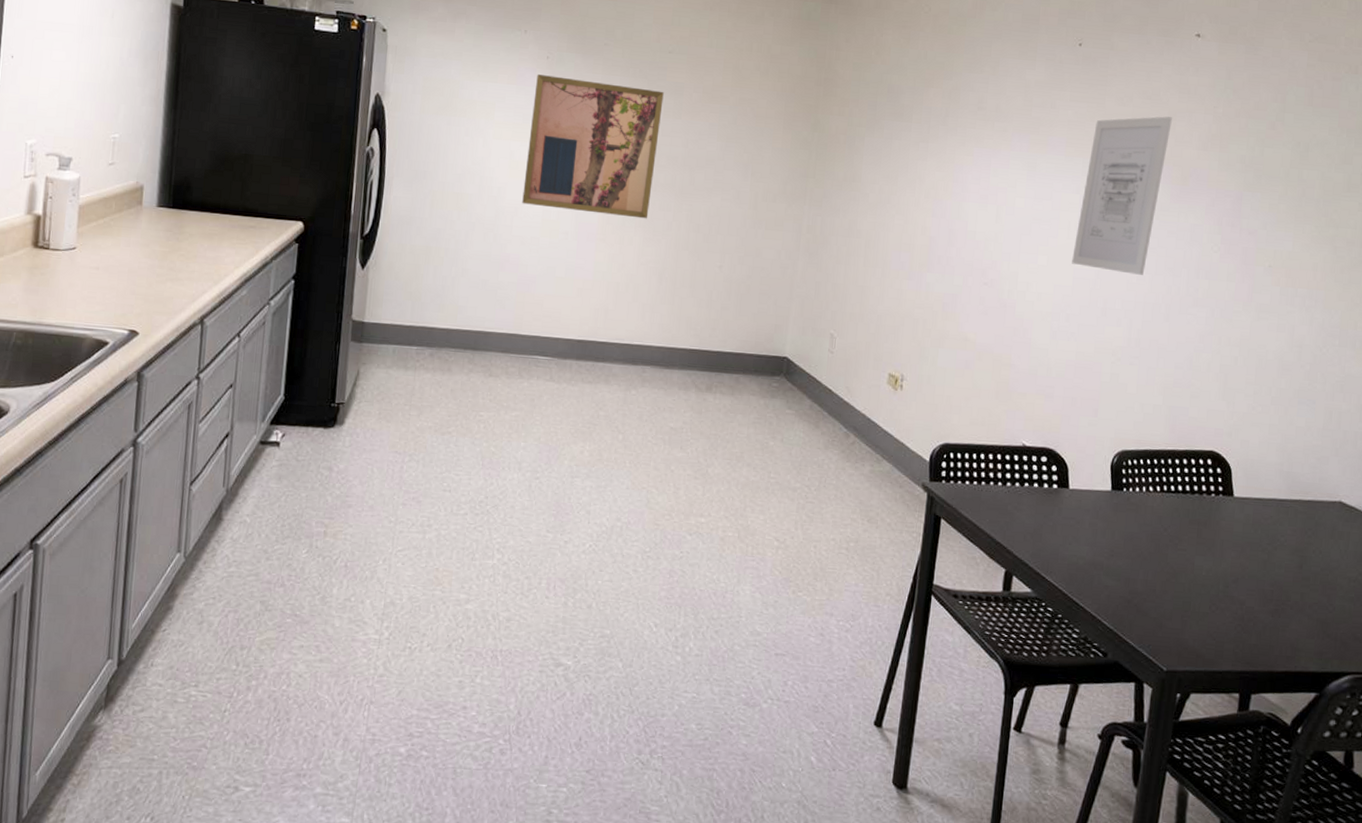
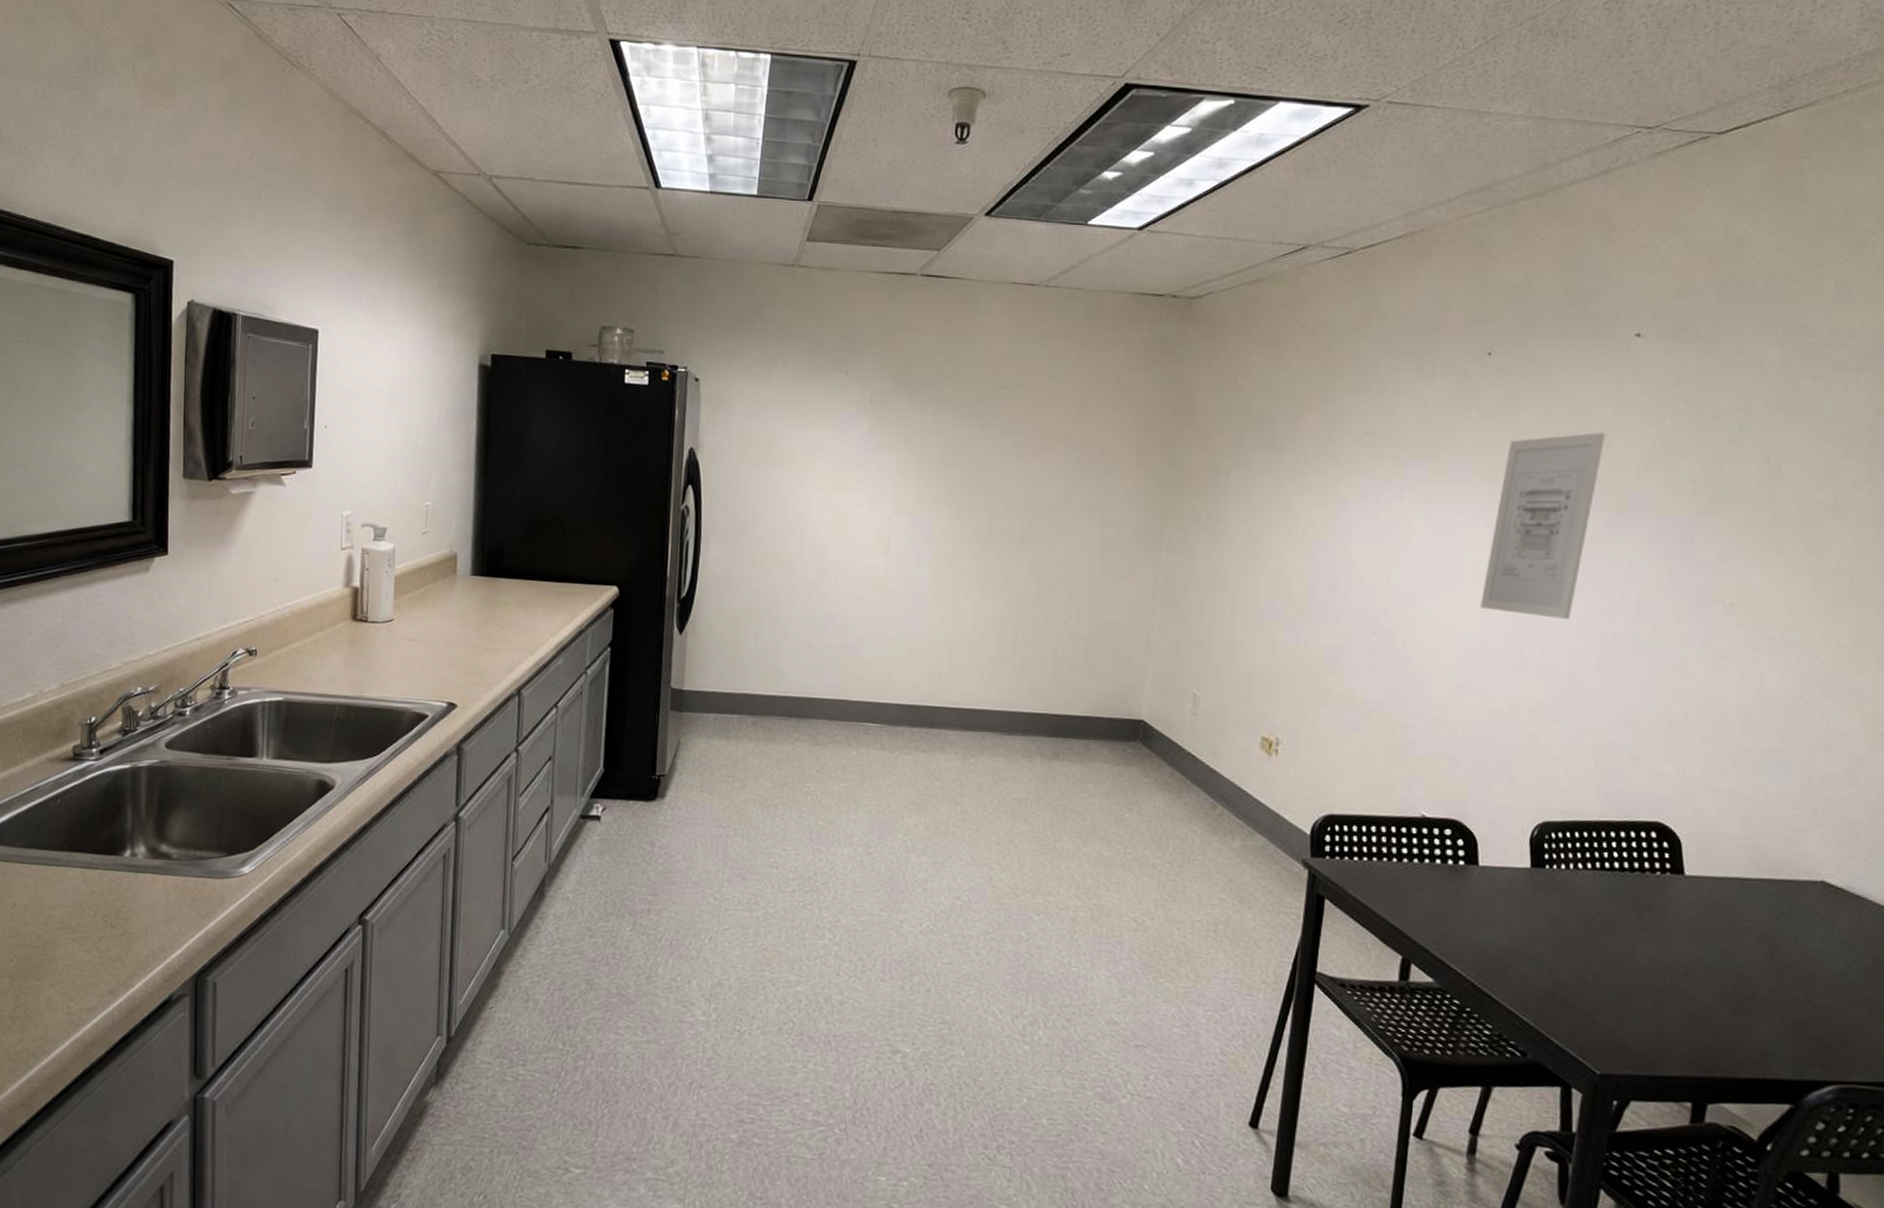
wall art: present [522,74,664,219] -> none [847,419,1000,572]

